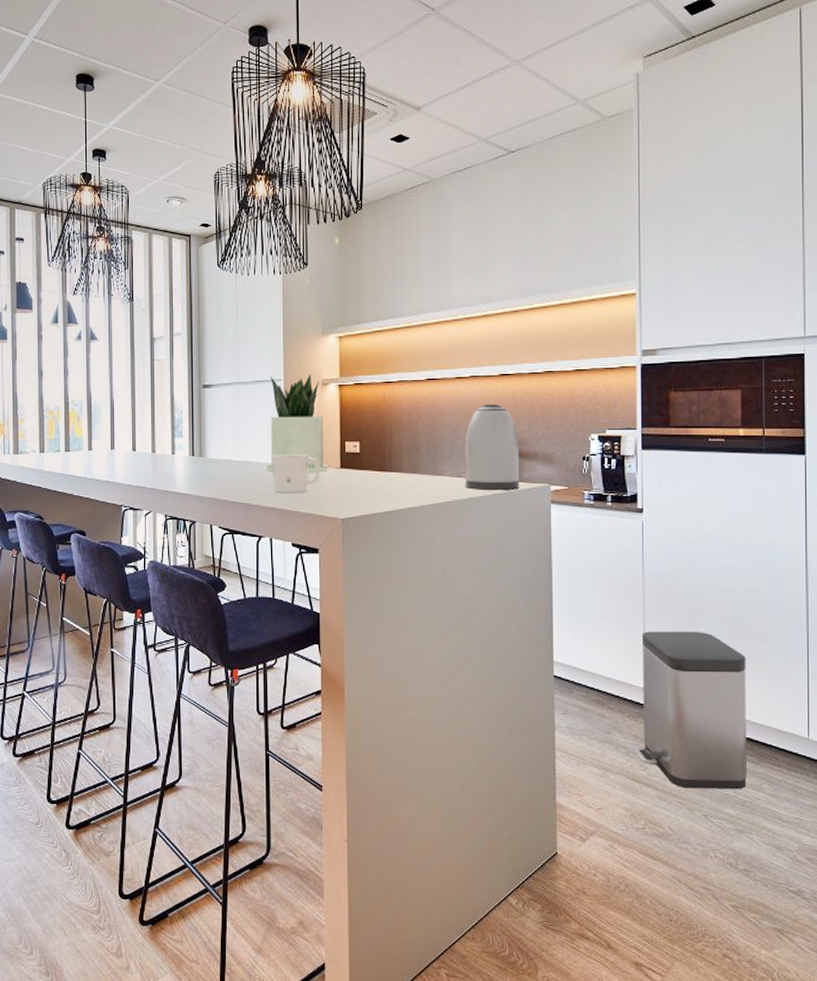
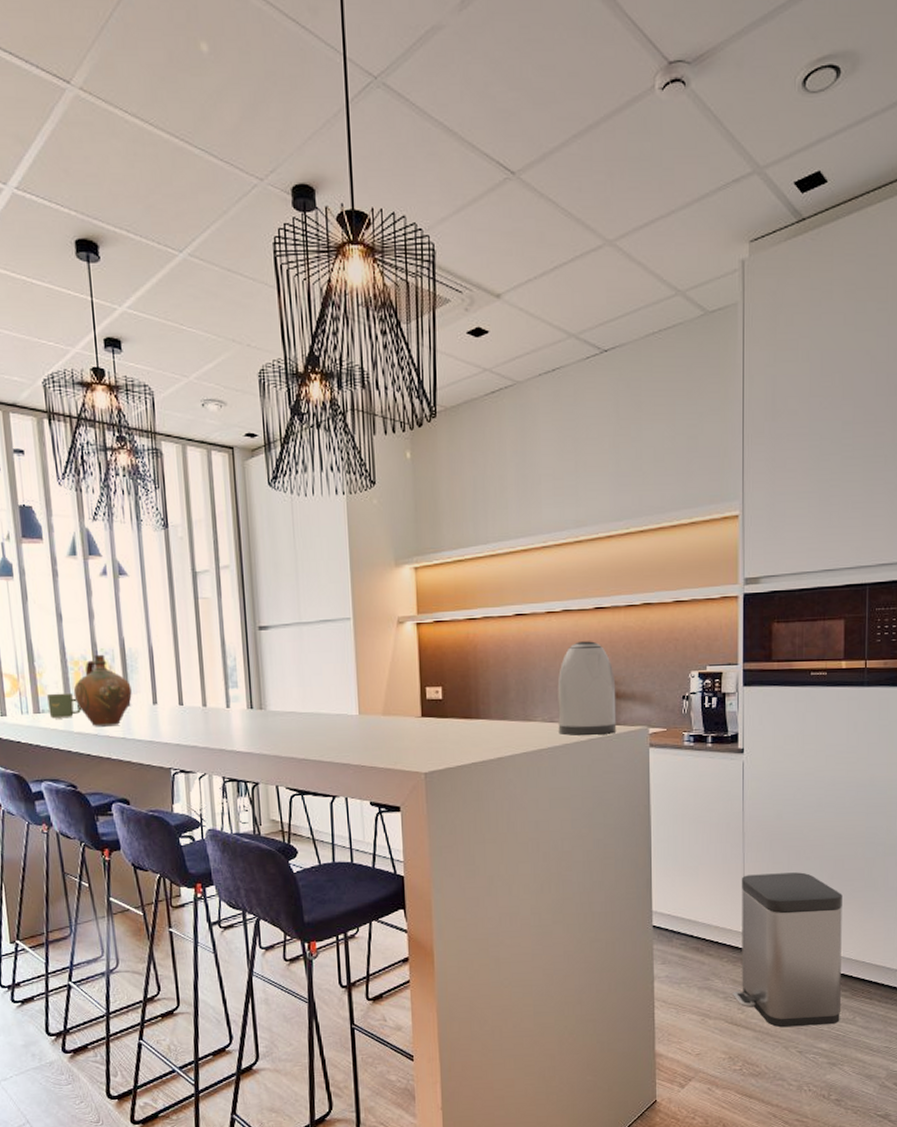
mug: none [26,437,52,459] -> present [47,692,81,719]
ceramic jug: none [47,406,94,467] -> present [73,654,132,727]
planter: present [265,375,329,473] -> none [336,612,409,724]
mug: present [271,454,321,494] -> none [343,703,400,748]

